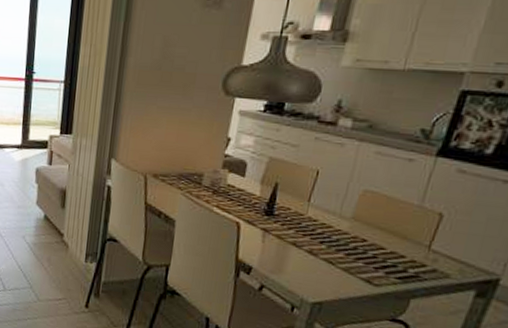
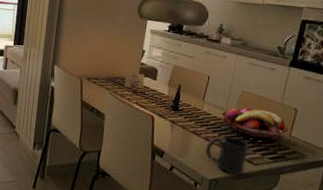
mug: none [308,248,370,298] -> present [205,135,250,175]
fruit basket: none [329,212,435,255] -> present [219,107,294,140]

